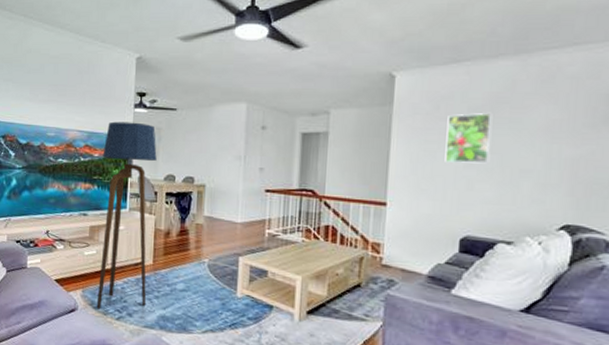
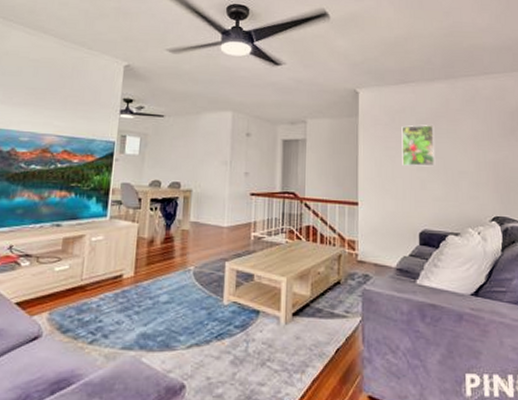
floor lamp: present [96,121,157,310] -> none [65,126,143,334]

